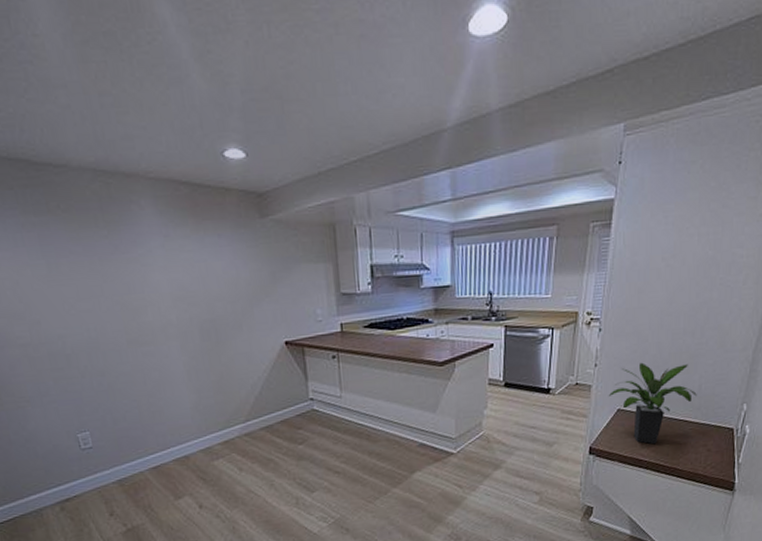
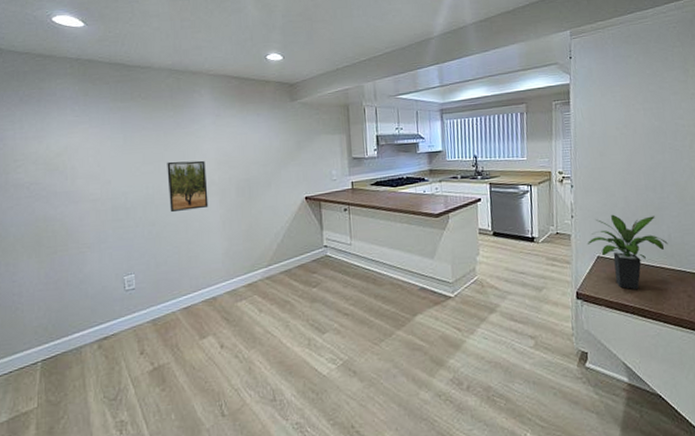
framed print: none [108,295,168,361] -> present [167,160,209,213]

